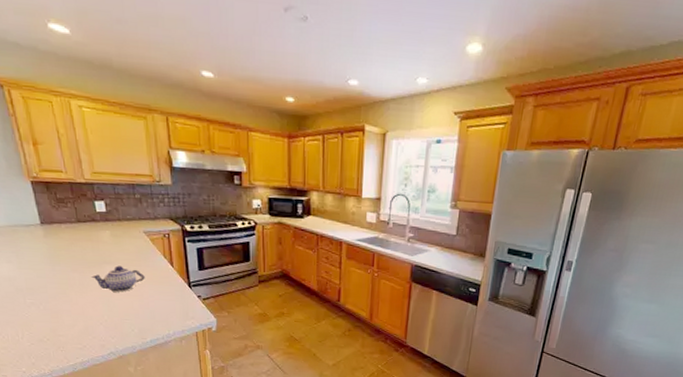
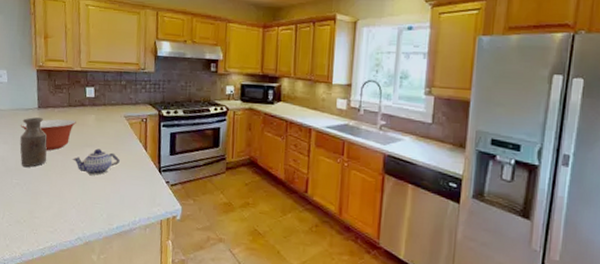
mixing bowl: none [22,235,89,270] -> present [20,119,76,151]
bottle: none [24,234,62,286] -> present [20,117,47,167]

